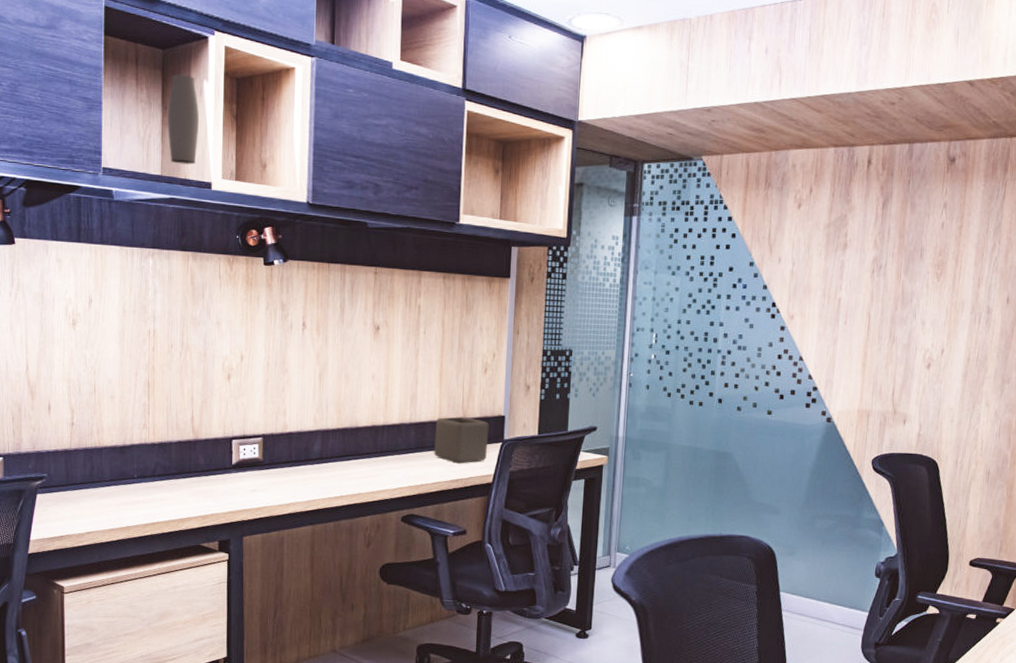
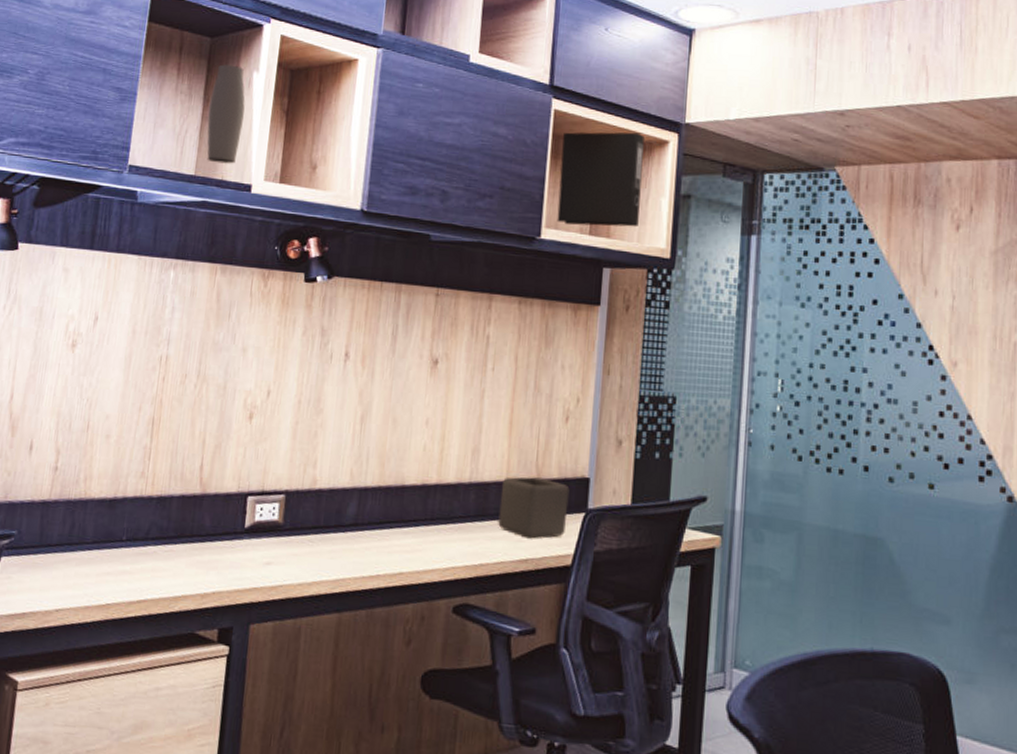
binder: none [472,129,544,212] -> present [557,132,644,227]

